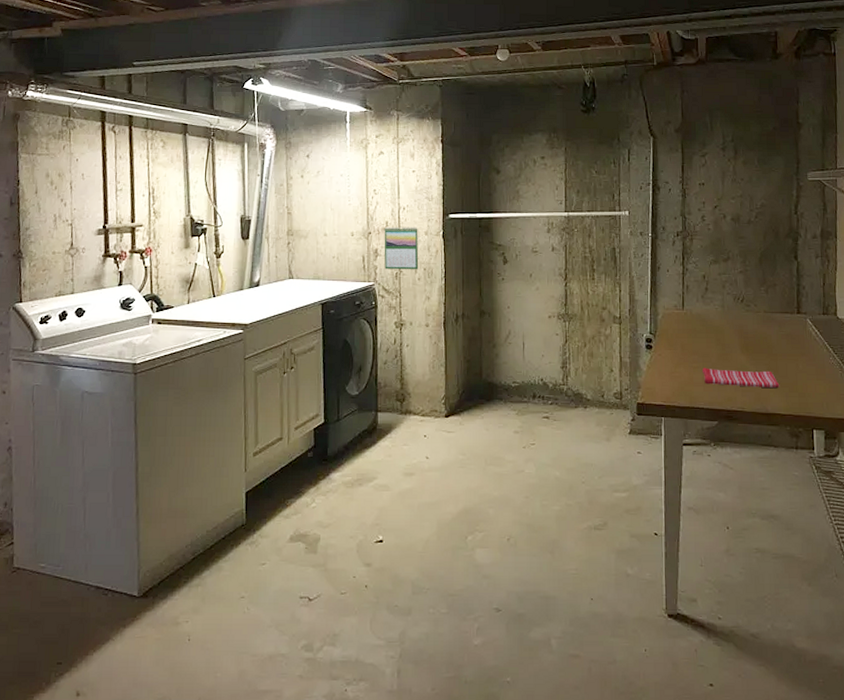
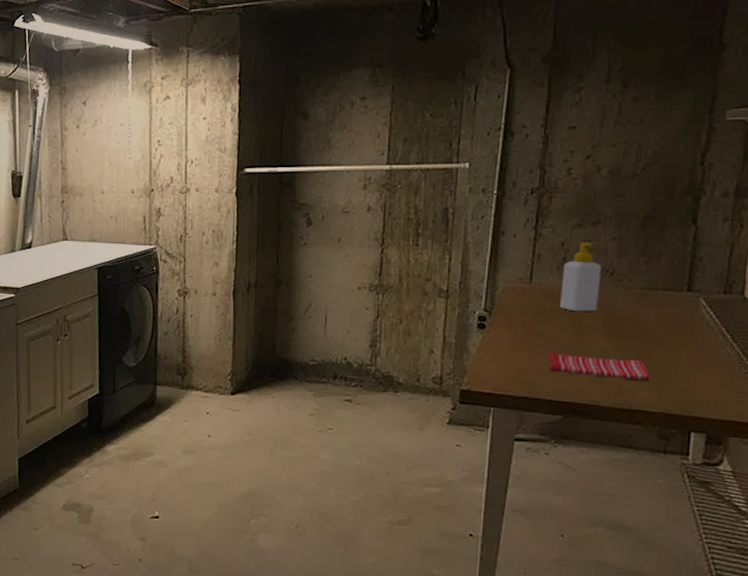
calendar: present [384,226,419,270] -> none [167,183,208,232]
soap bottle: none [706,275,735,333] -> present [560,242,602,312]

